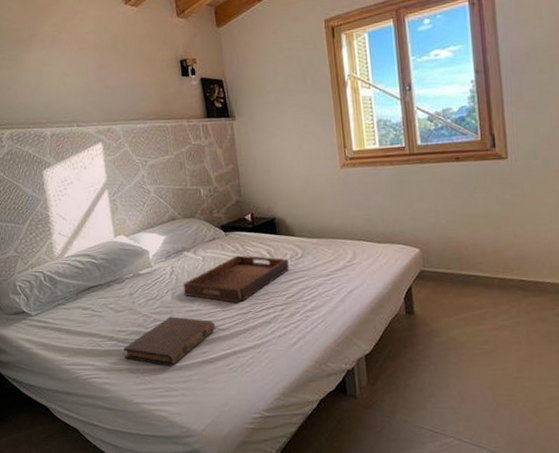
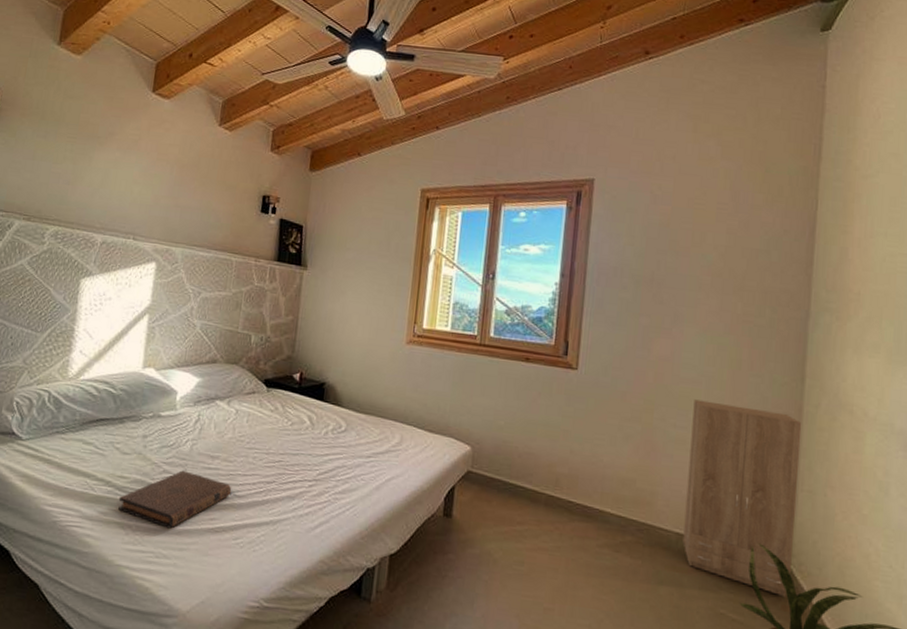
serving tray: present [183,255,289,303] -> none [205,416,329,470]

